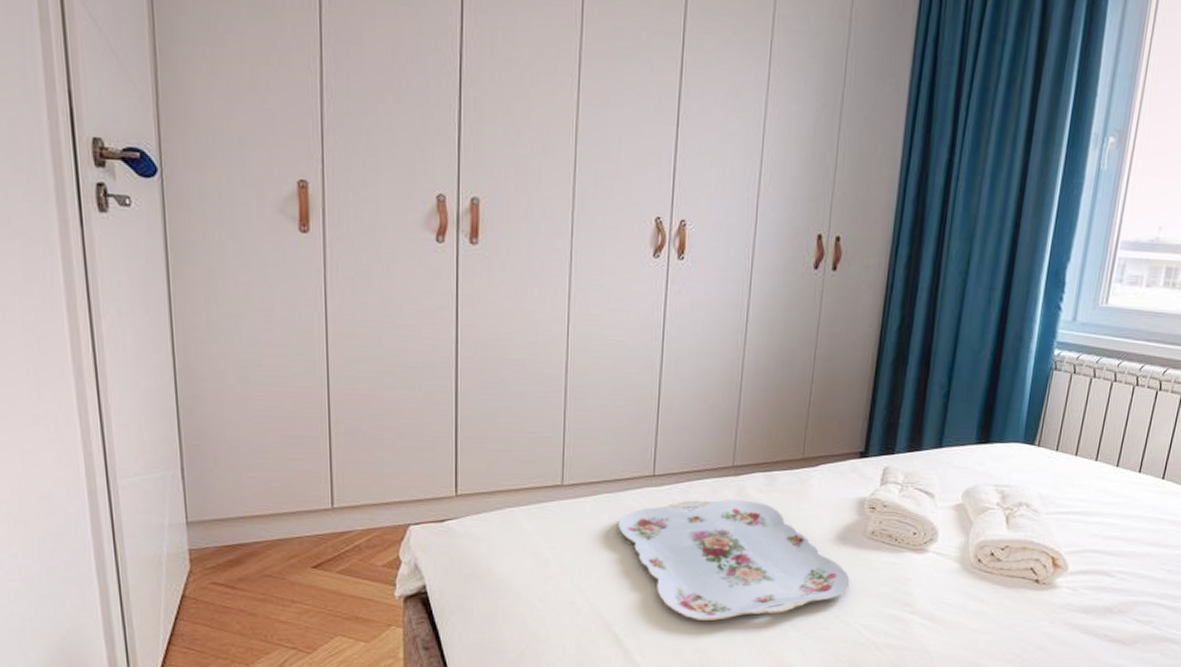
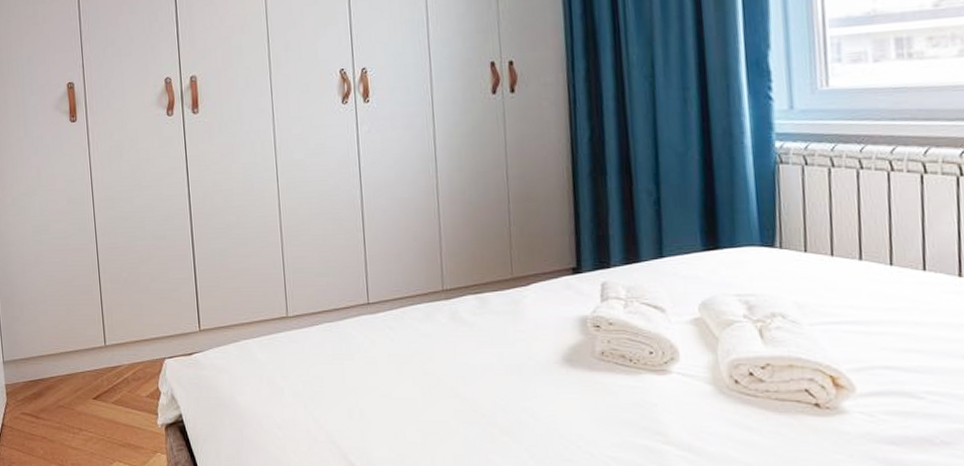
serving tray: present [618,499,850,621] -> none [341,323,587,450]

